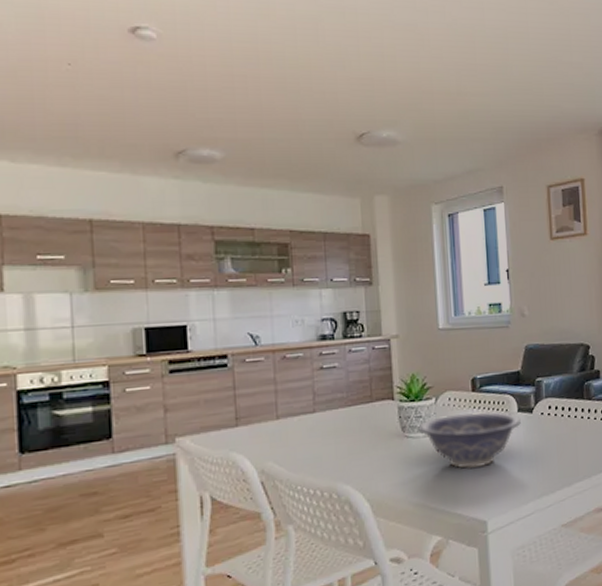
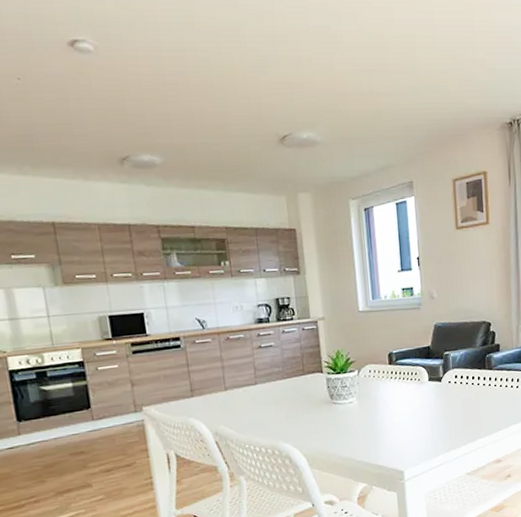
decorative bowl: present [418,412,521,469] -> none [344,382,431,429]

